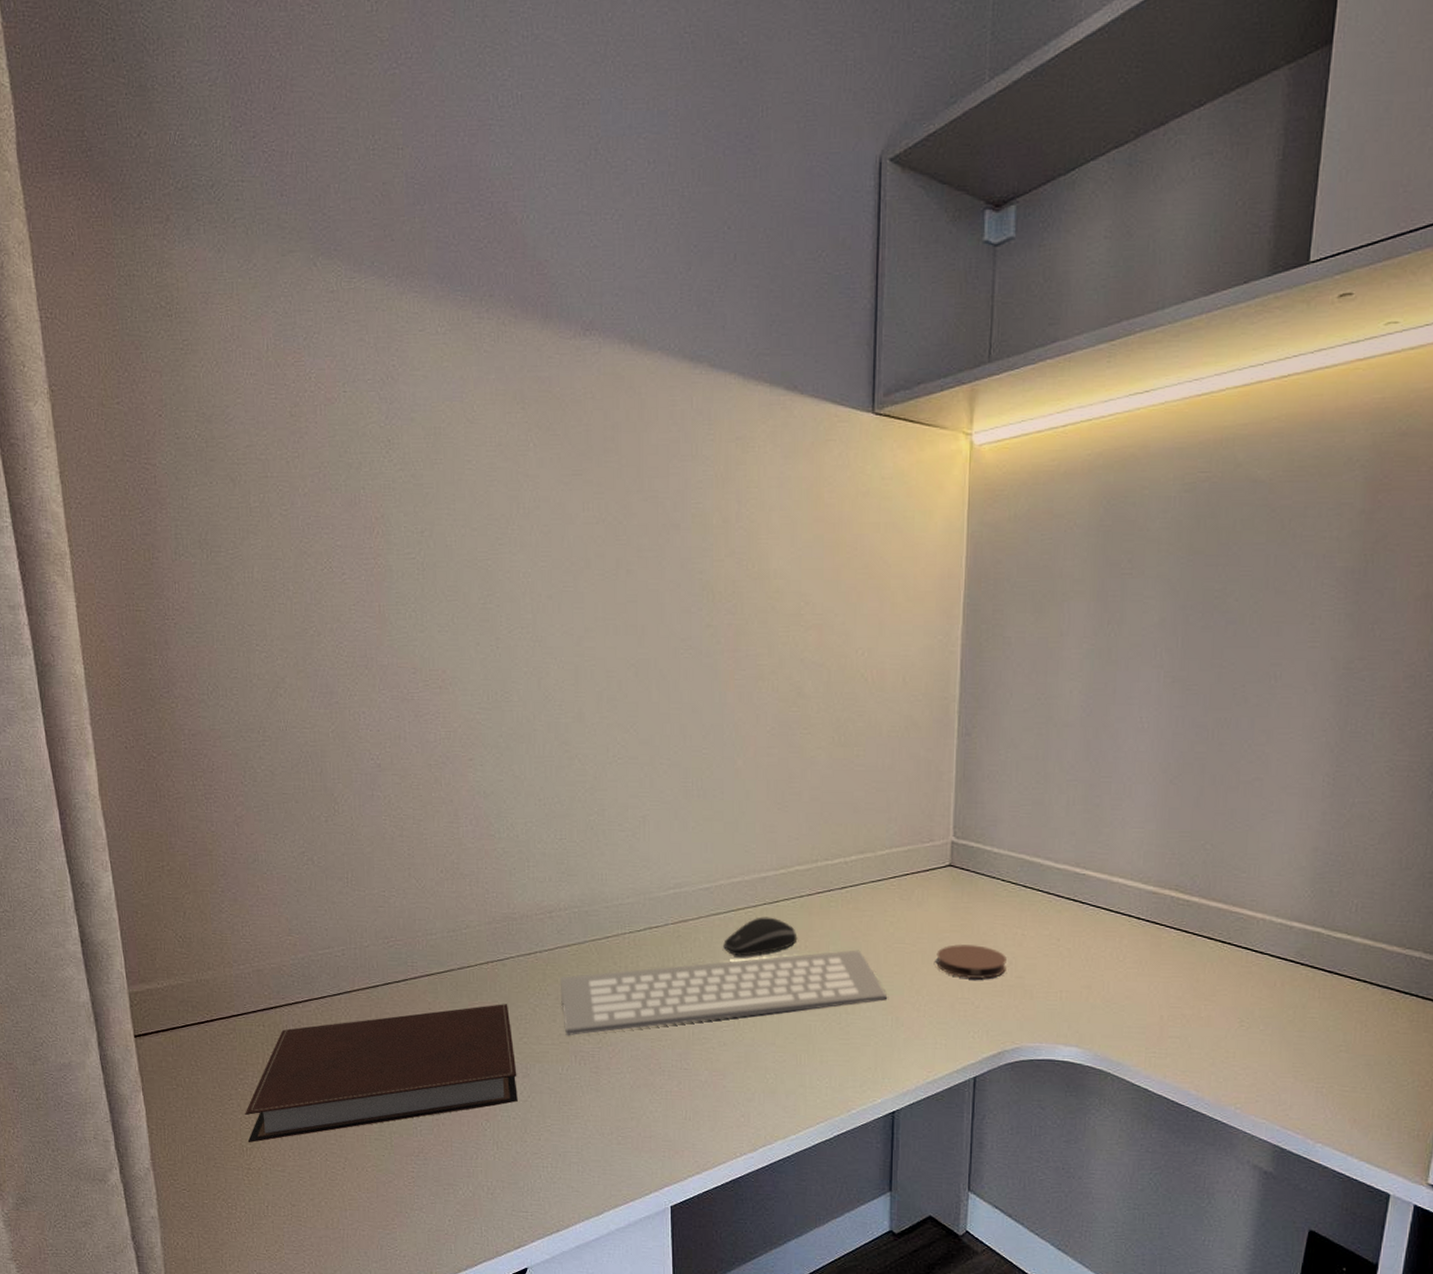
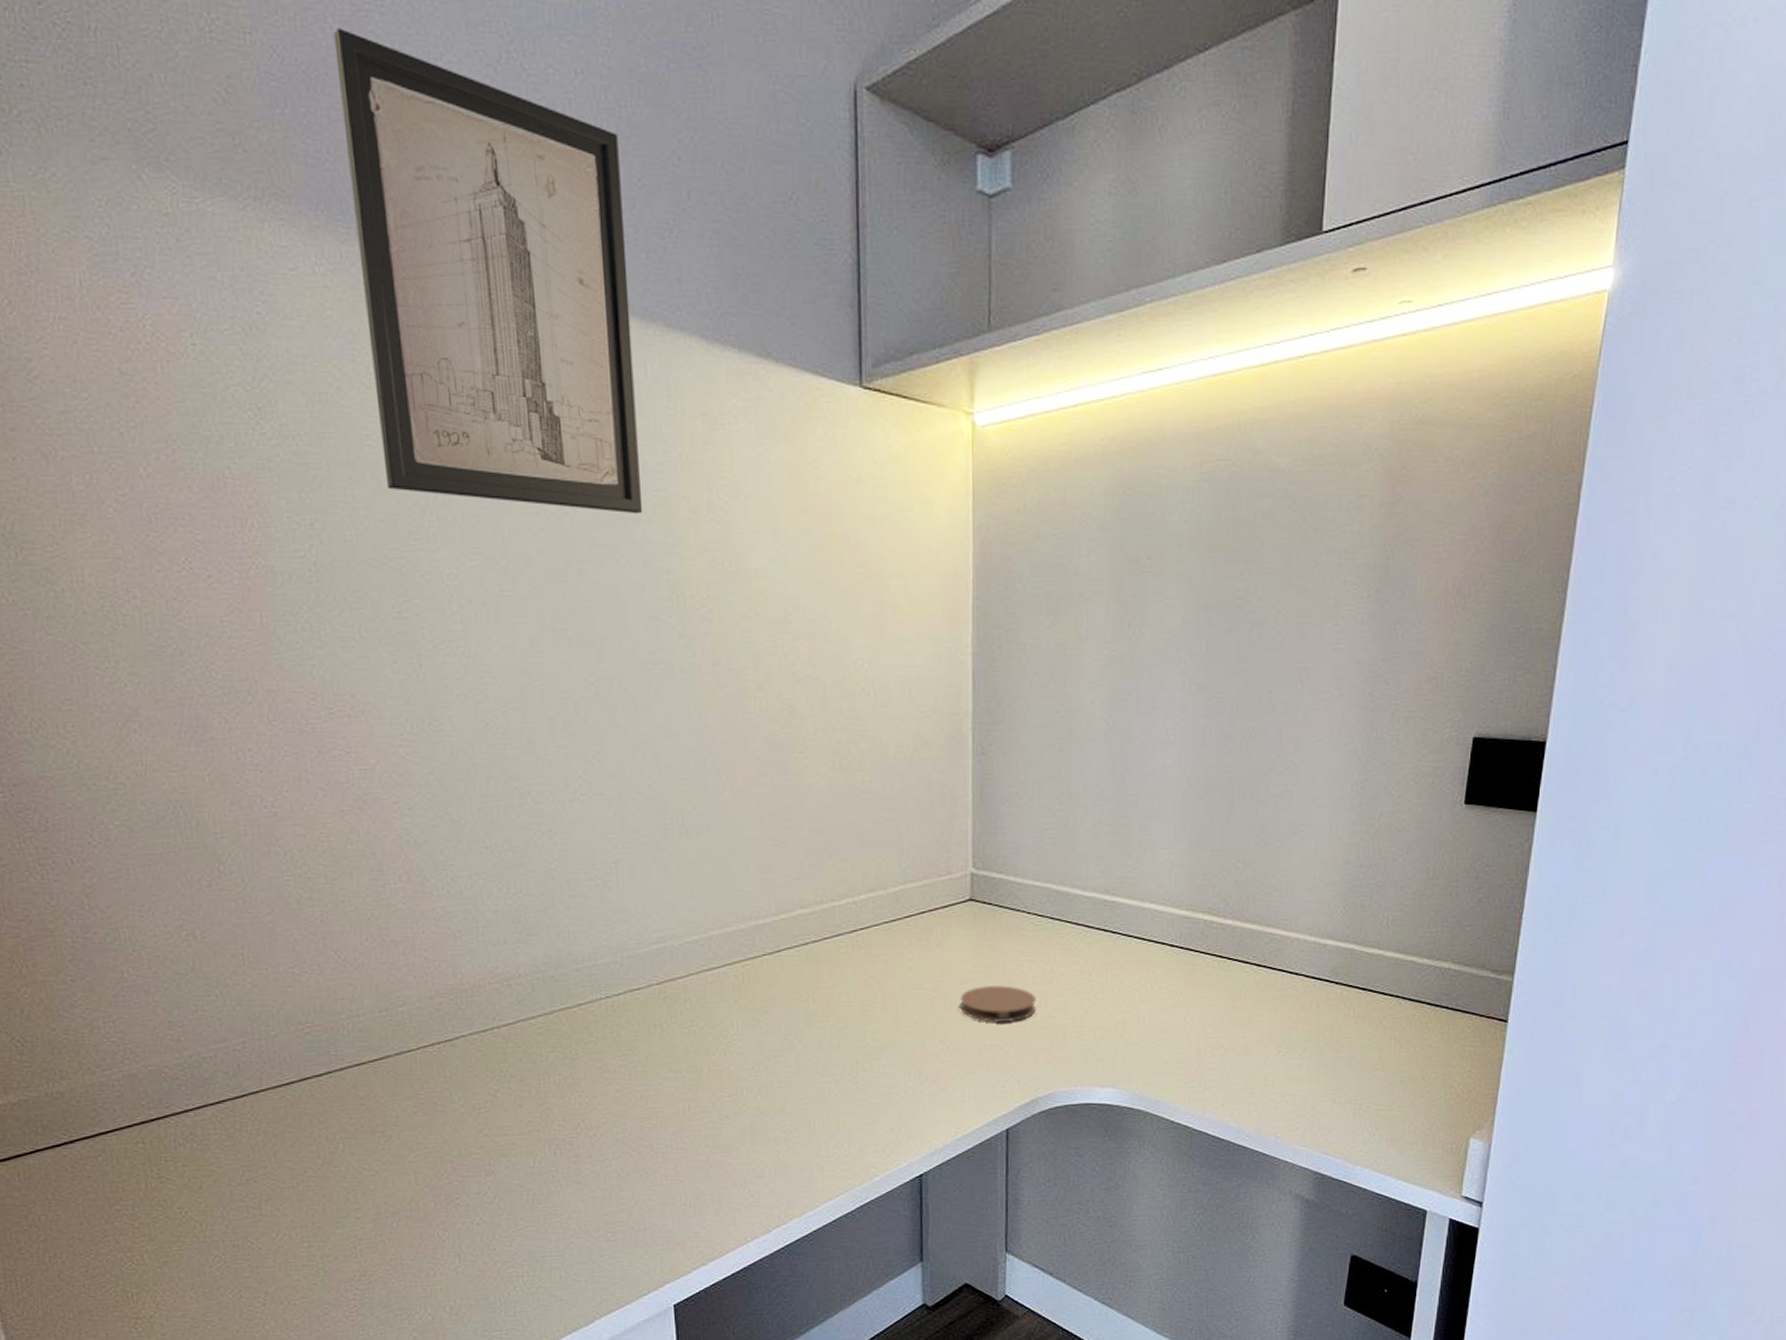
notebook: present [245,1004,518,1143] -> none [126,1091,481,1286]
wall art: none [464,140,683,524] -> present [333,28,643,515]
computer keyboard: present [561,949,887,1036] -> none [525,999,908,1123]
computer mouse: present [723,917,798,957] -> none [719,969,804,1016]

